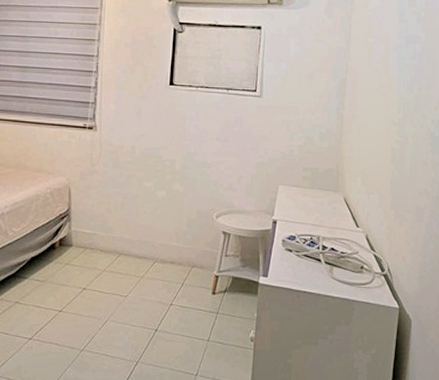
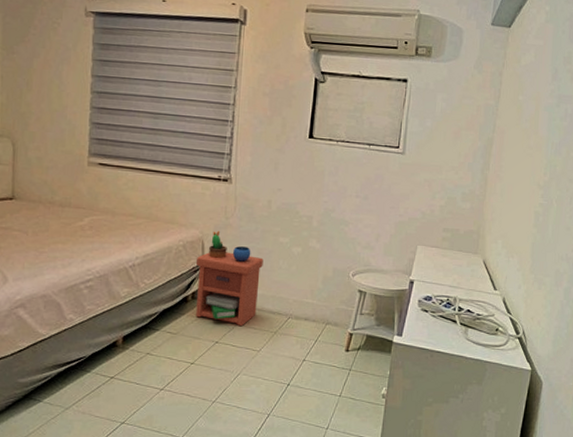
nightstand: none [63,177,129,272] -> present [196,230,263,327]

